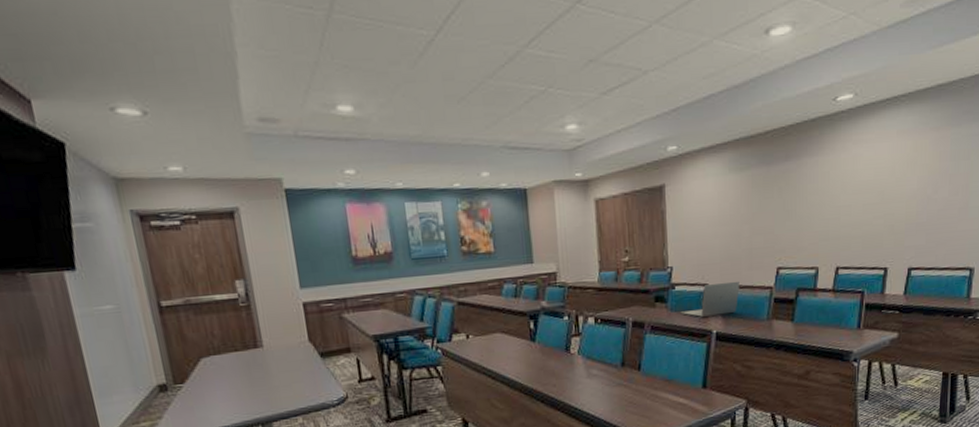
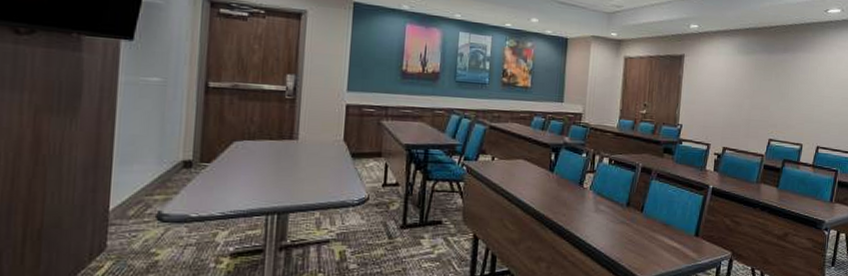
laptop: present [680,281,740,318] -> none [684,144,737,173]

